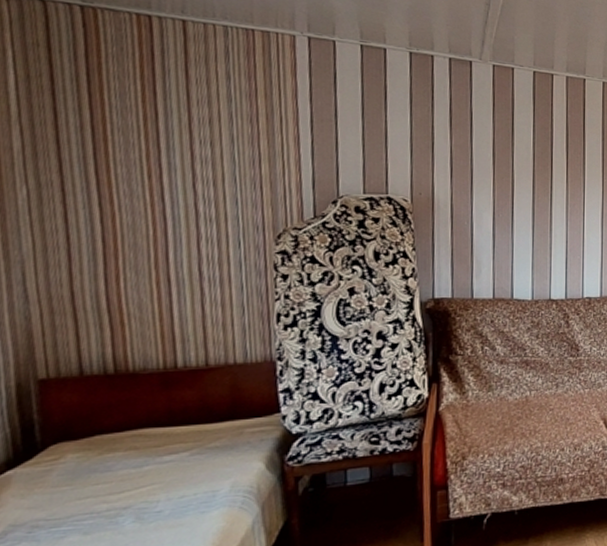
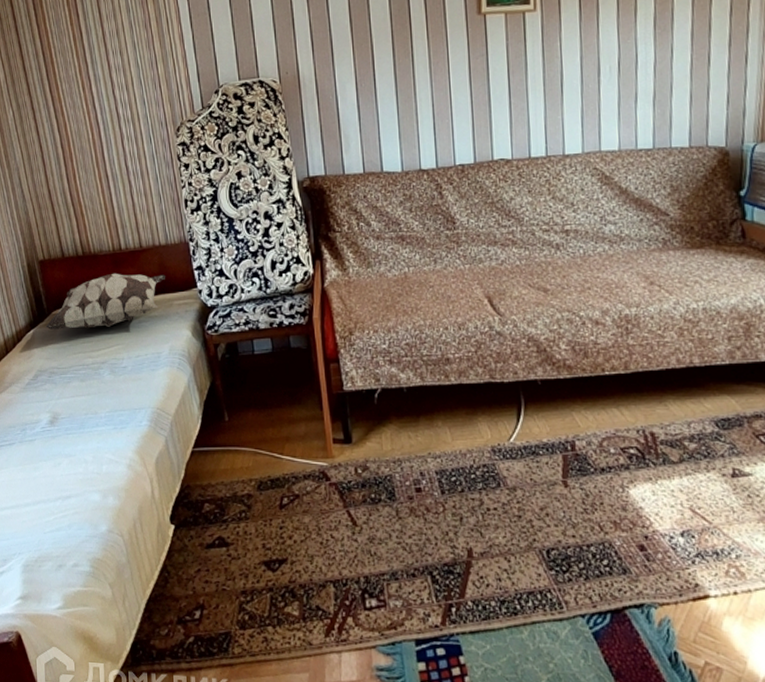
decorative pillow: none [34,395,239,469] -> present [45,273,166,330]

